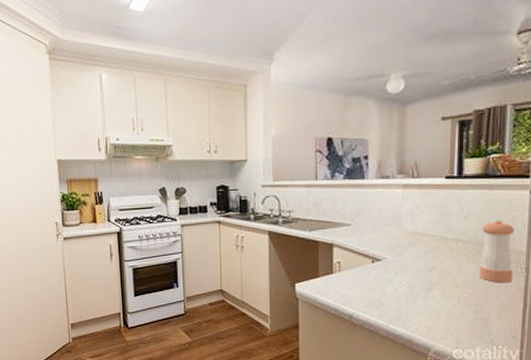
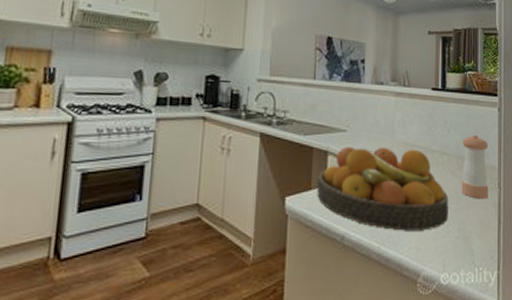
fruit bowl: none [324,237,464,312] -> present [317,146,449,231]

